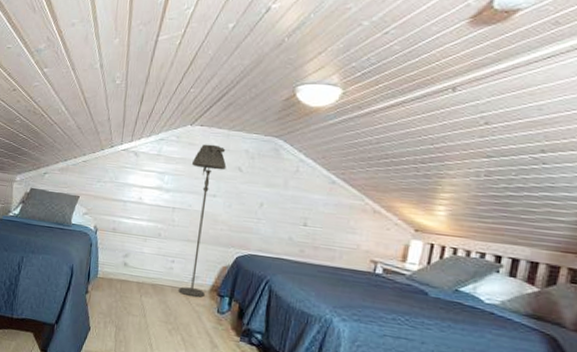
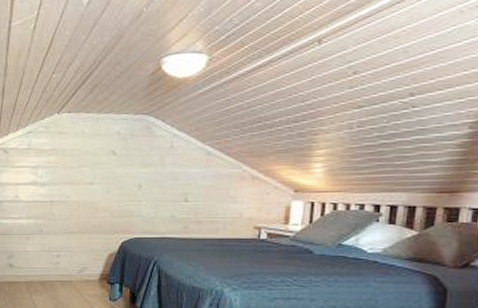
floor lamp: present [179,144,227,297] -> none [63,130,100,289]

